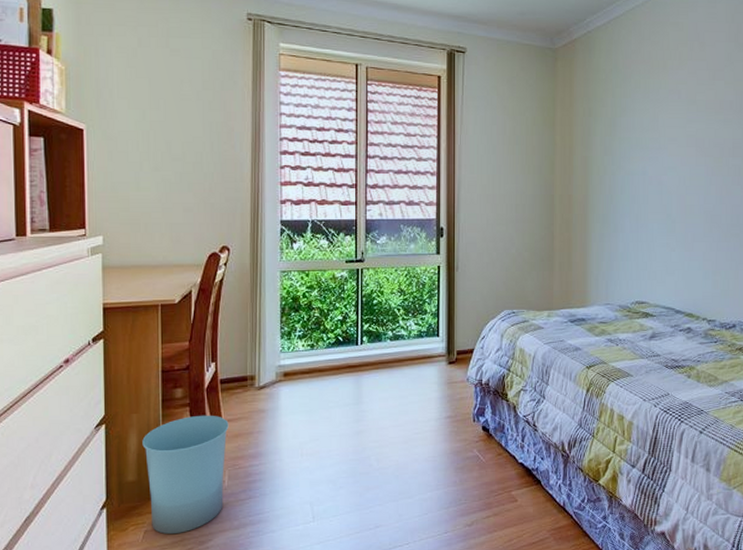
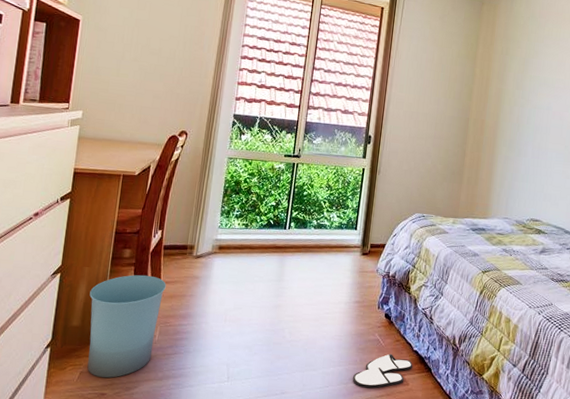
slippers: none [453,469,519,510] -> present [352,353,412,389]

